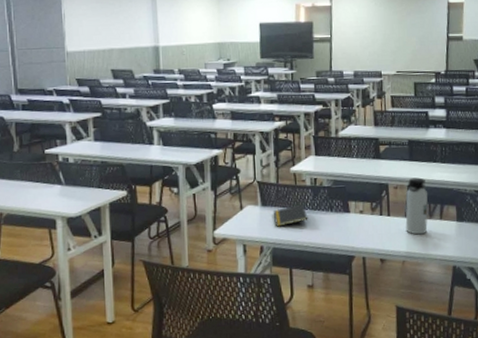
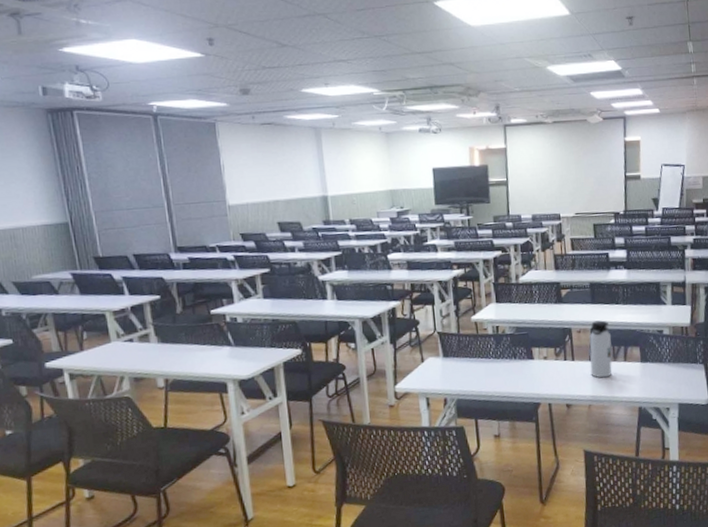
notepad: present [273,204,308,227] -> none [455,353,492,378]

